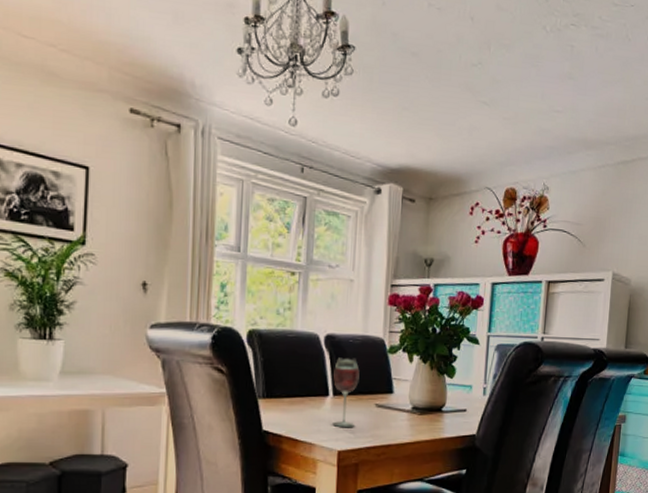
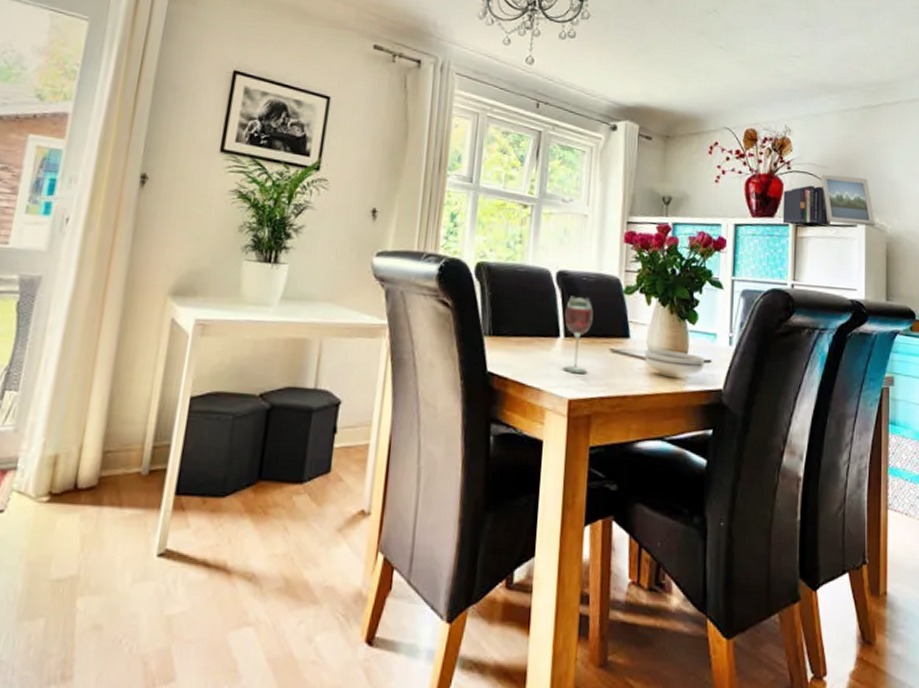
bowl: none [407,402,461,427] -> present [644,349,705,379]
books: none [536,242,580,283] -> present [782,185,830,227]
picture frame: none [573,231,622,280] -> present [820,173,876,227]

